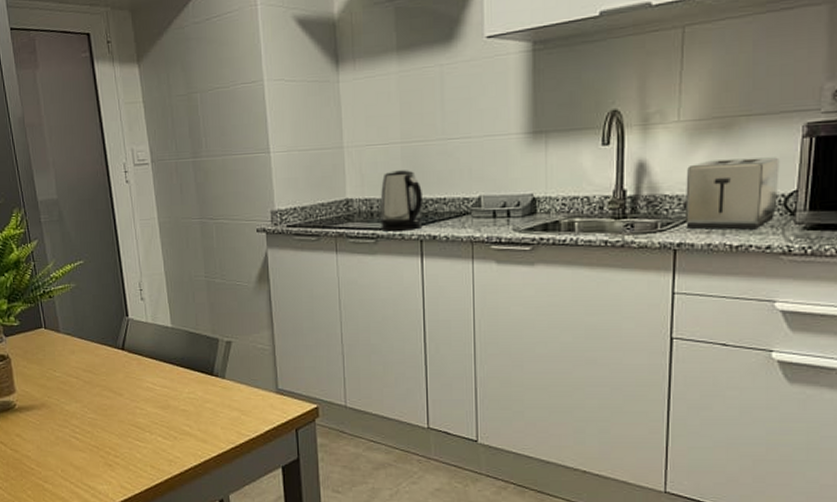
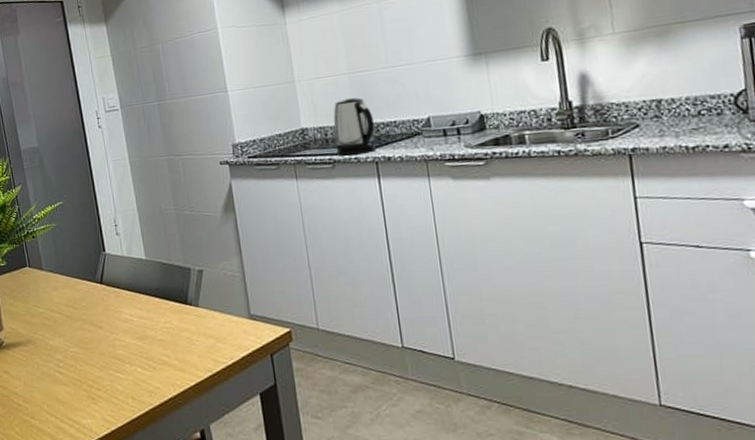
toaster: present [683,157,780,231] -> none [629,59,728,135]

